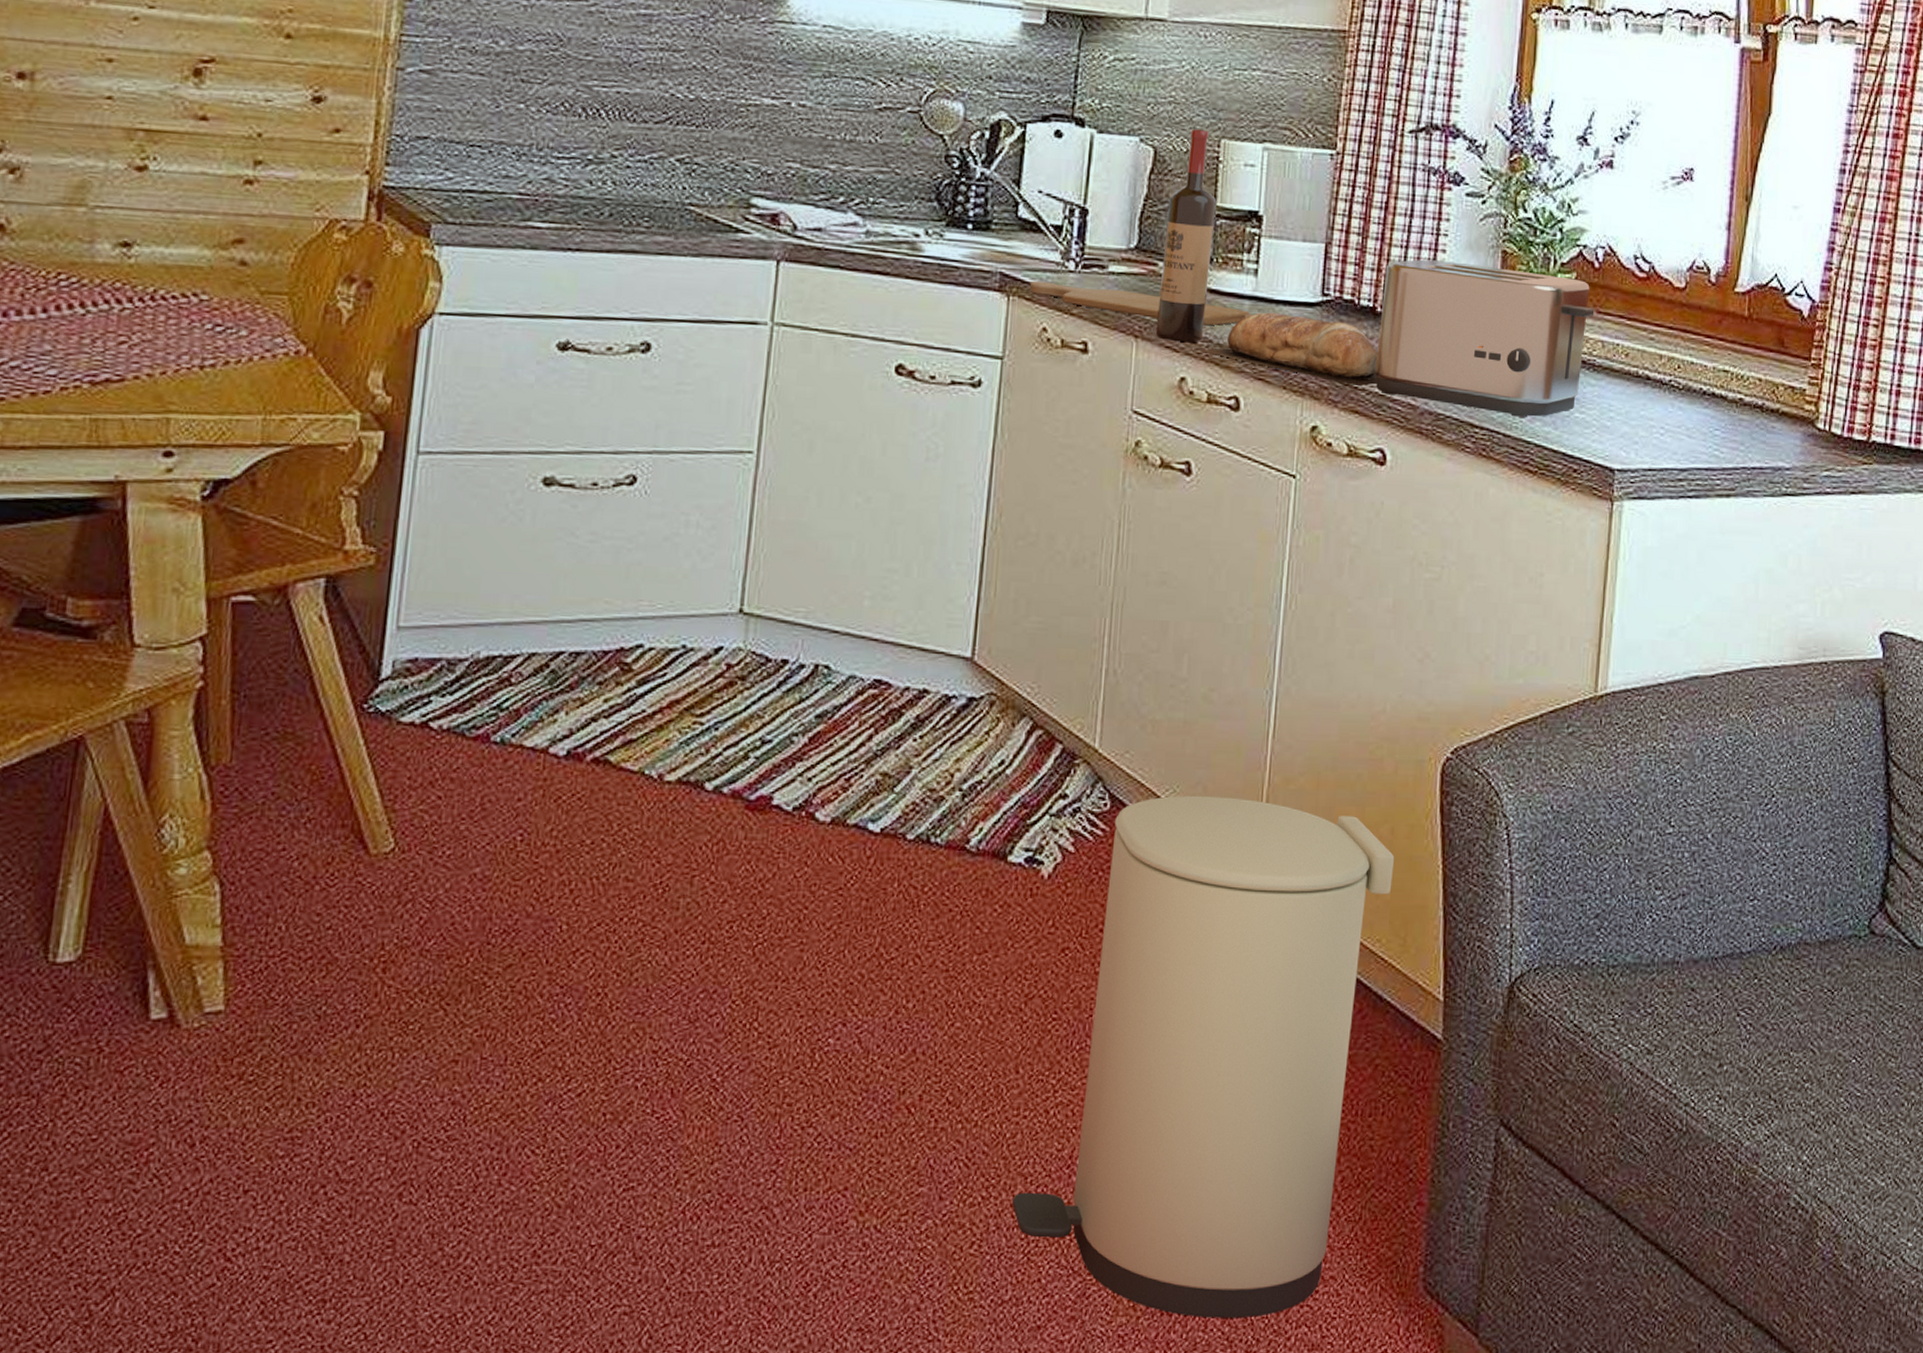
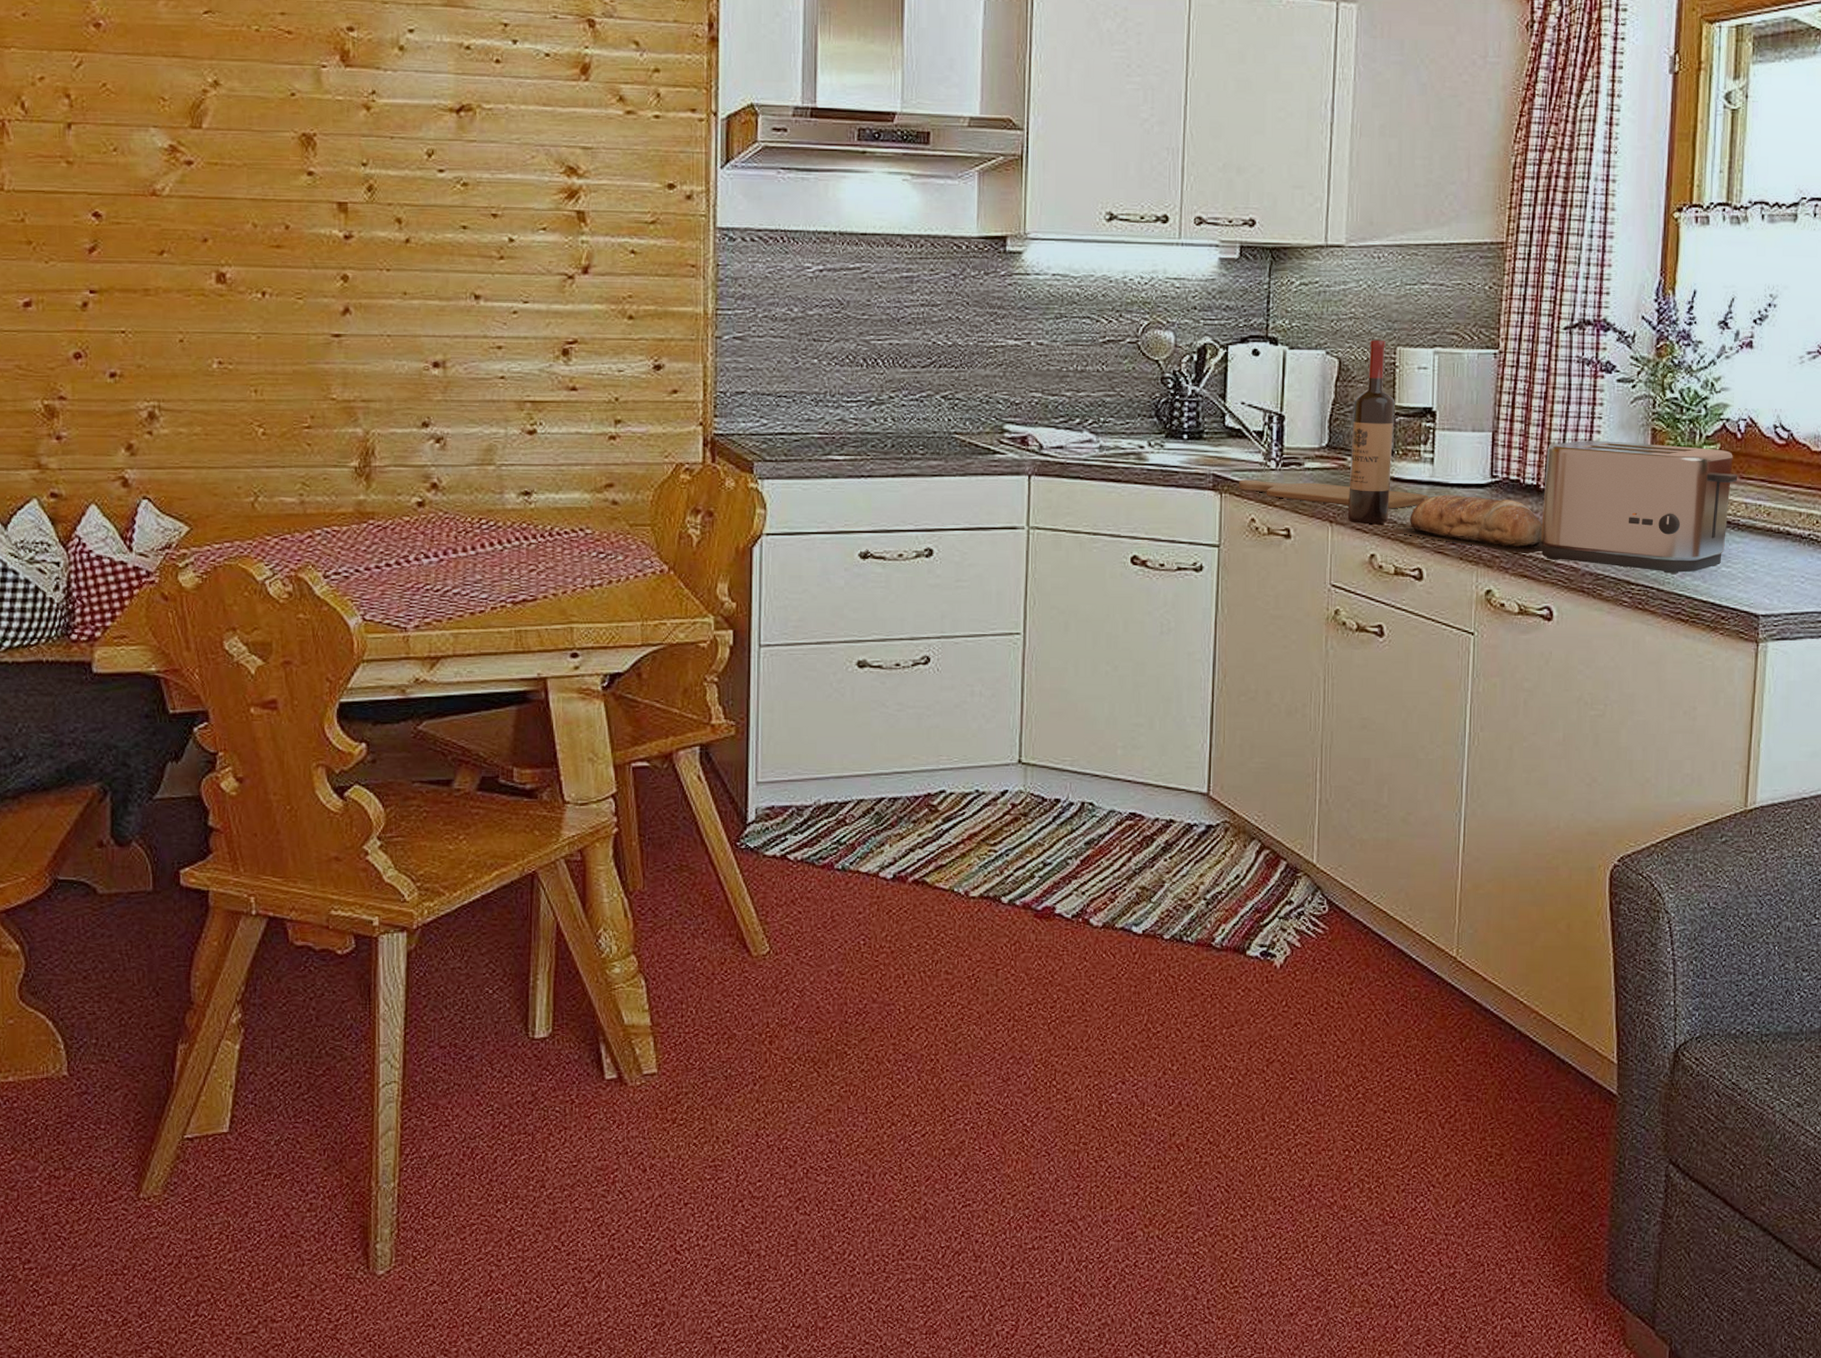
pedal bin: present [1012,795,1395,1318] -> none [1265,900,1572,1310]

